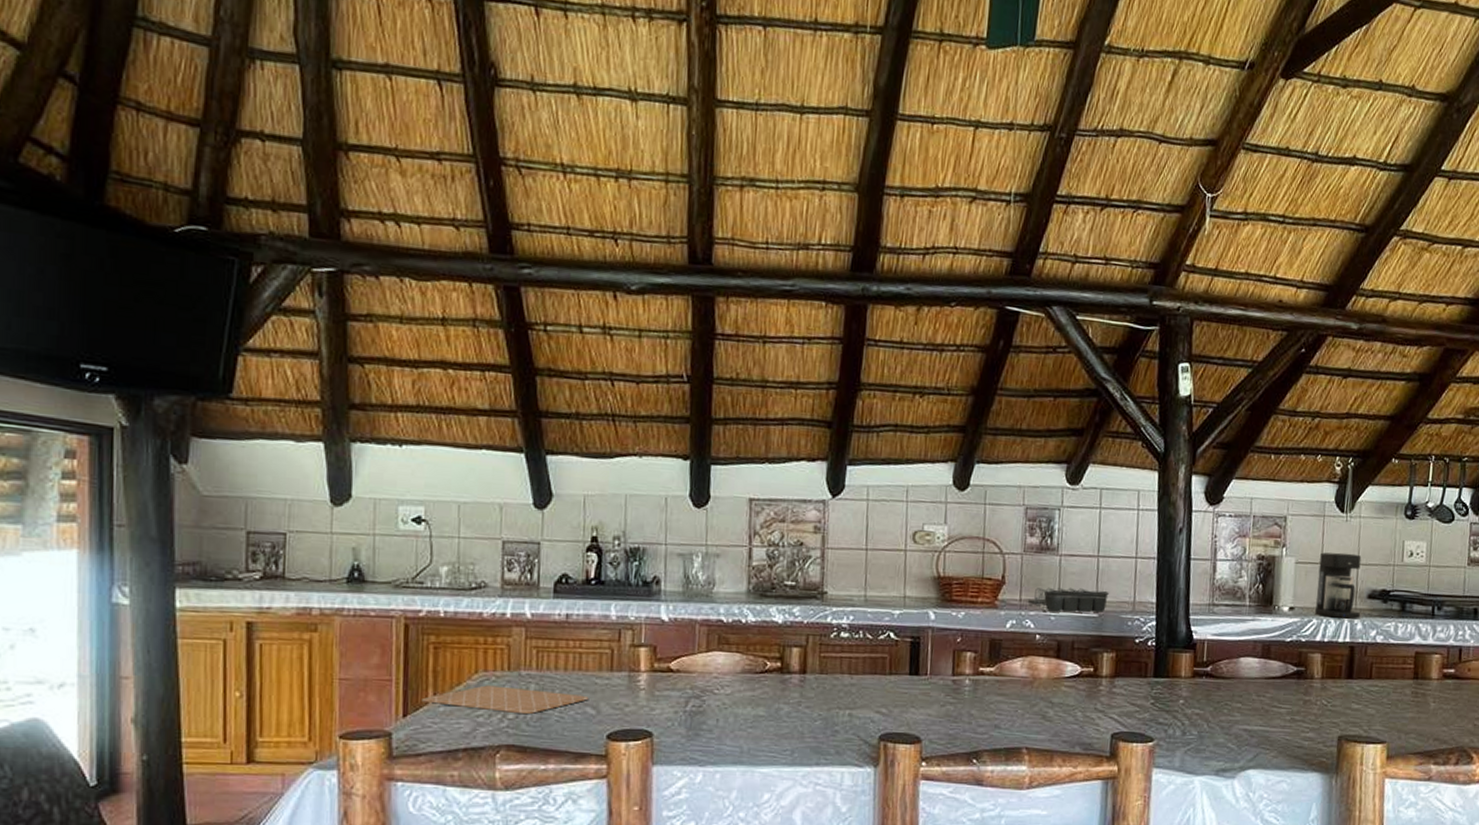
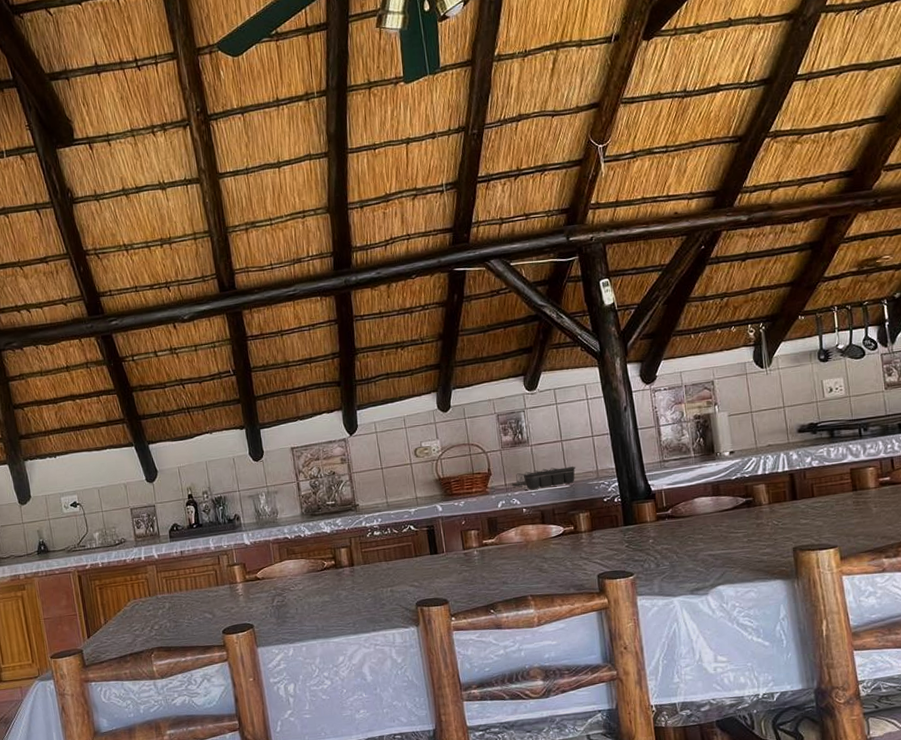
placemat: present [422,685,589,715] -> none [97,605,206,627]
coffee maker: present [1315,552,1362,619] -> none [749,399,794,454]

